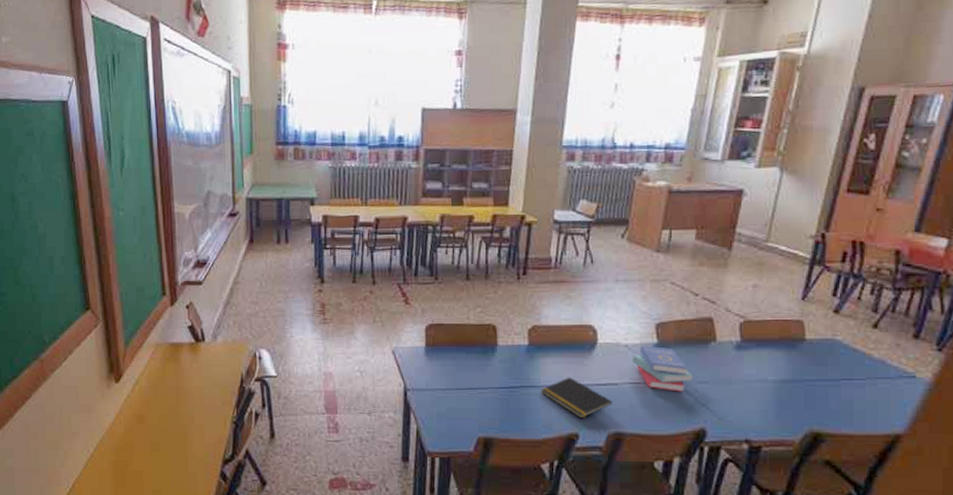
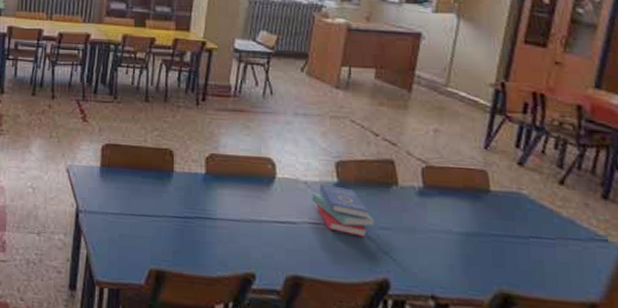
notepad: present [541,377,613,419] -> none [217,211,291,258]

